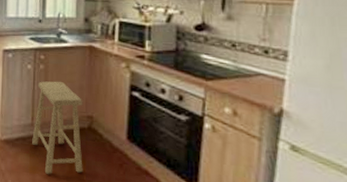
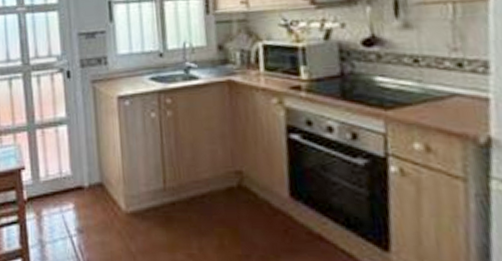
stool: present [32,81,83,174] -> none [166,129,237,252]

